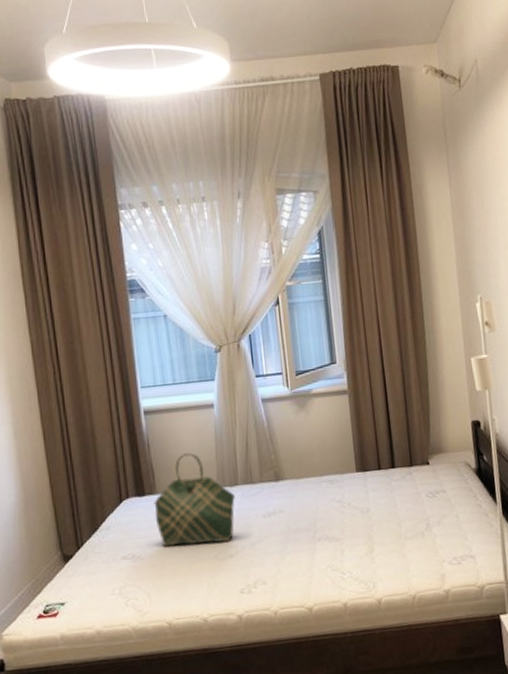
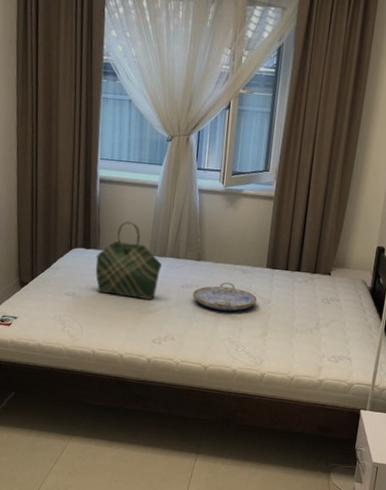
serving tray: none [278,498,353,535] -> present [193,282,257,311]

